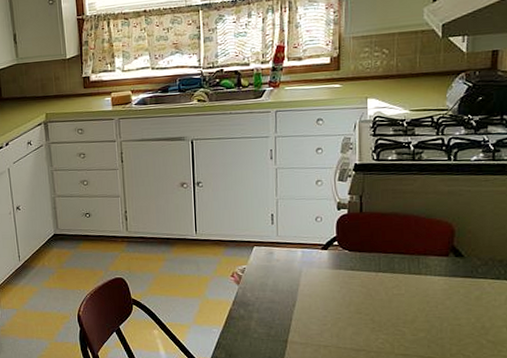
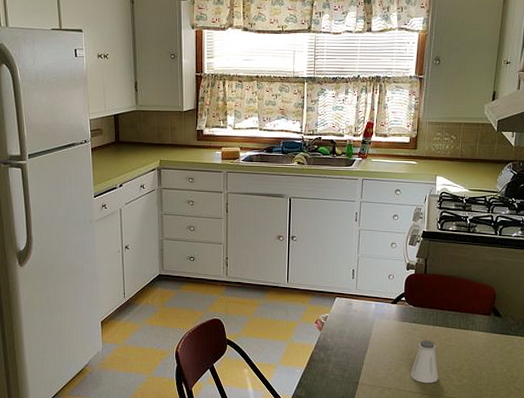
saltshaker: none [350,289,386,339] -> present [410,340,439,384]

